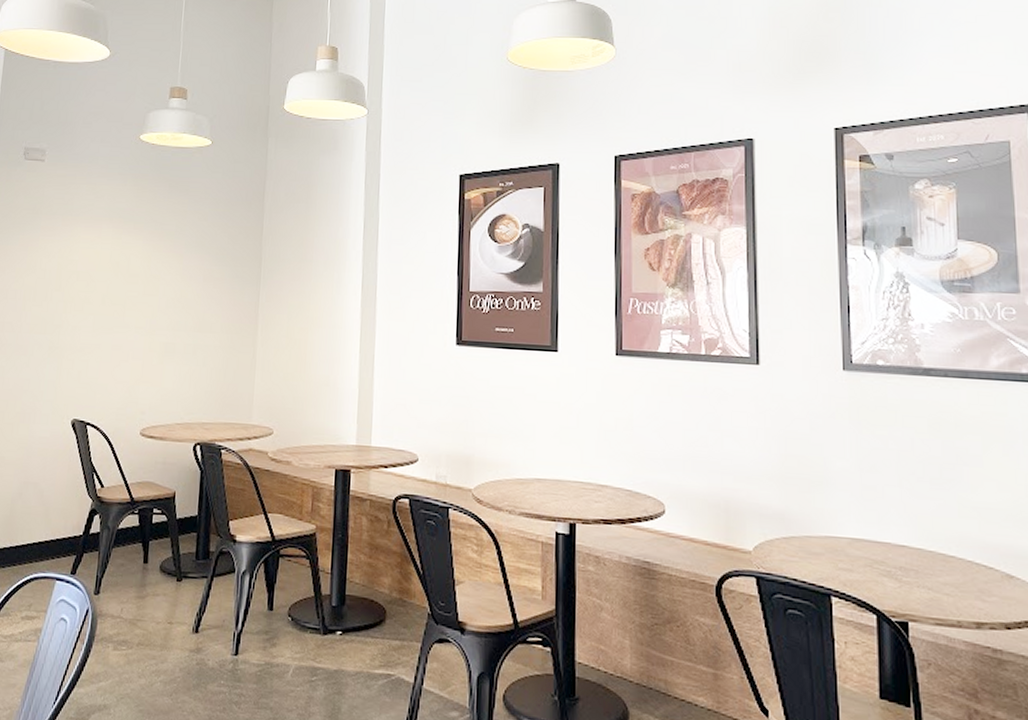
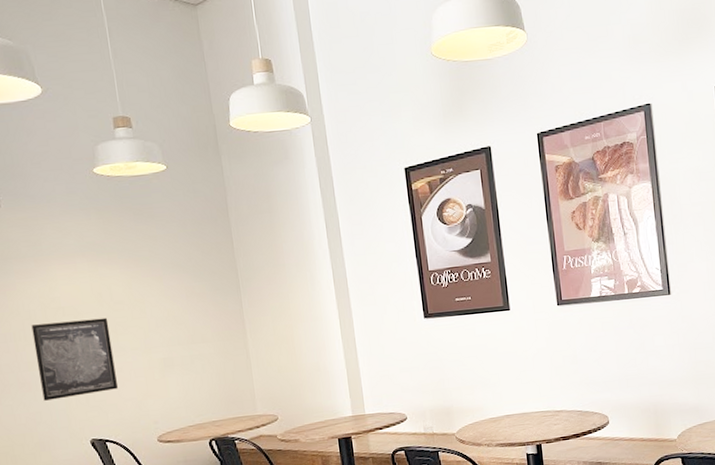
wall art: none [36,285,120,369] -> present [31,317,118,401]

